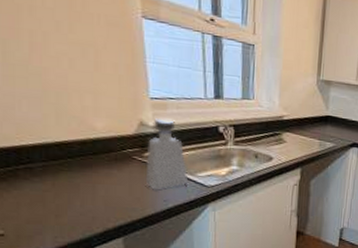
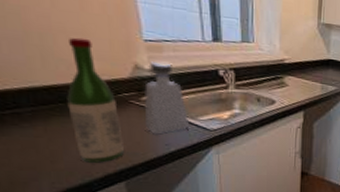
wine bottle: none [75,96,124,218] -> present [67,37,124,163]

